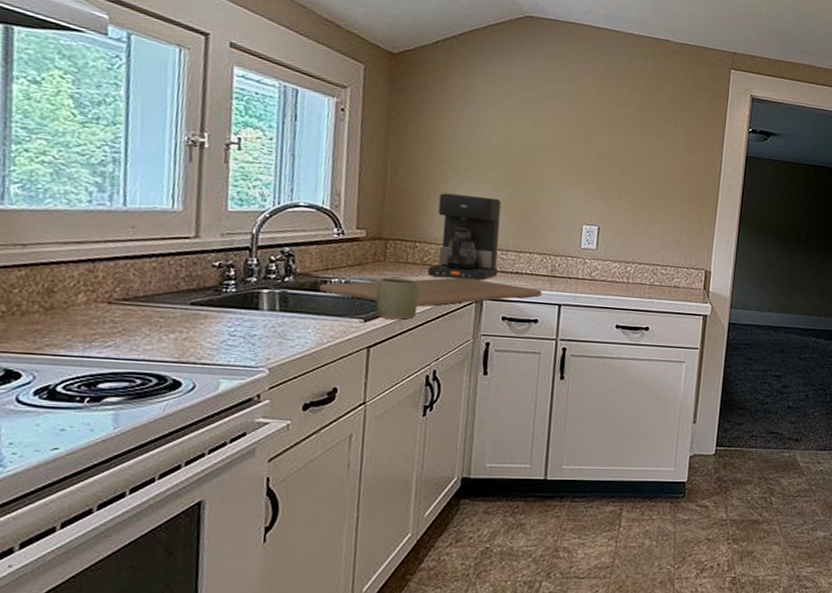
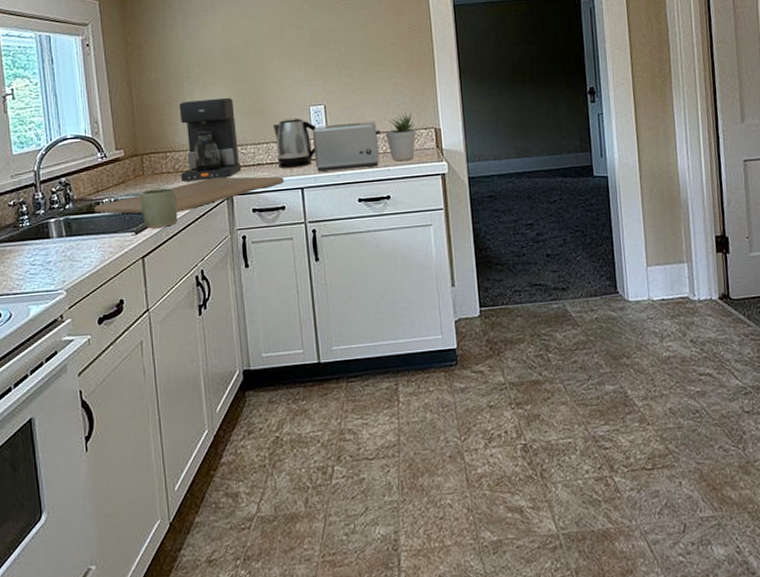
kettle: none [537,232,586,285] -> present [272,118,317,169]
toaster: none [578,246,651,297] -> present [312,121,381,173]
potted plant: none [655,249,687,297] -> present [385,112,417,162]

